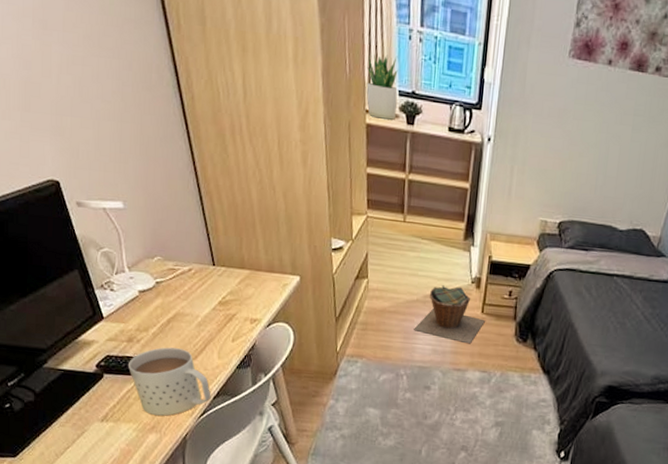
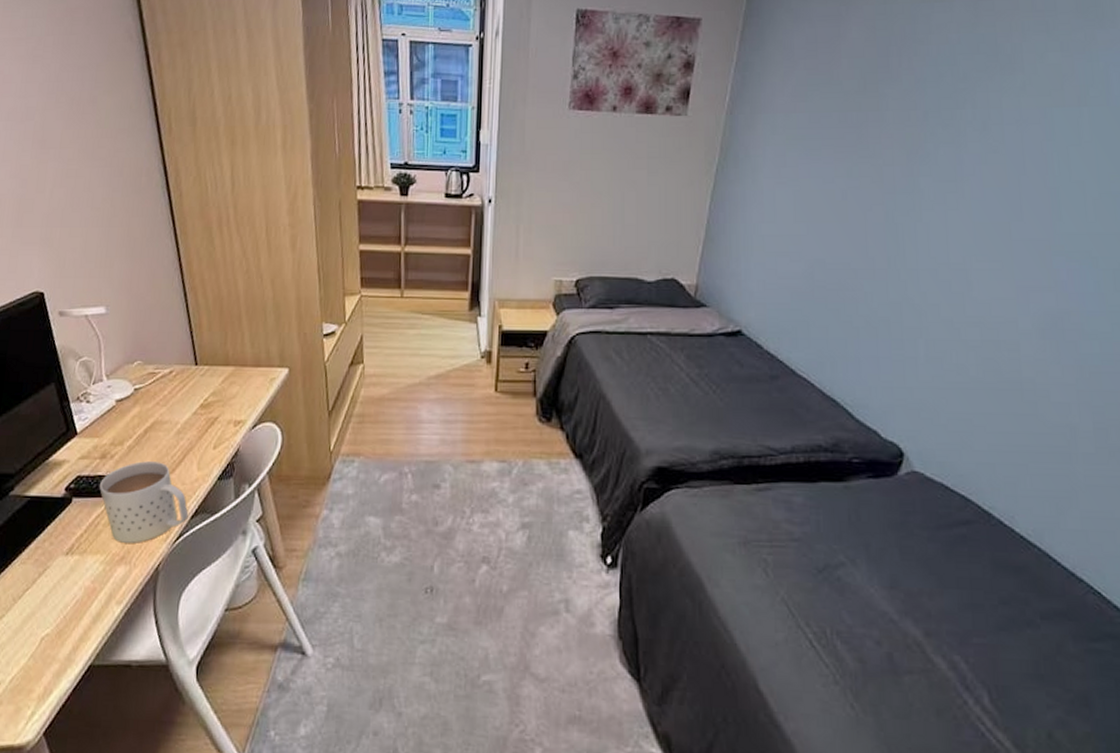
planter: present [366,55,398,120] -> none [357,130,389,193]
laundry basket: present [414,285,486,344] -> none [417,363,501,430]

